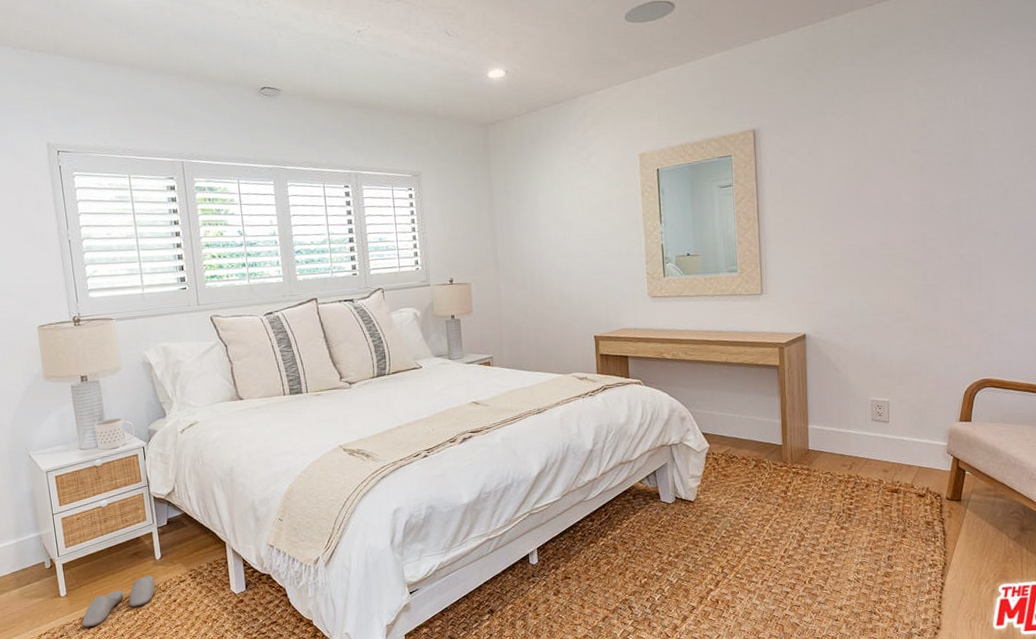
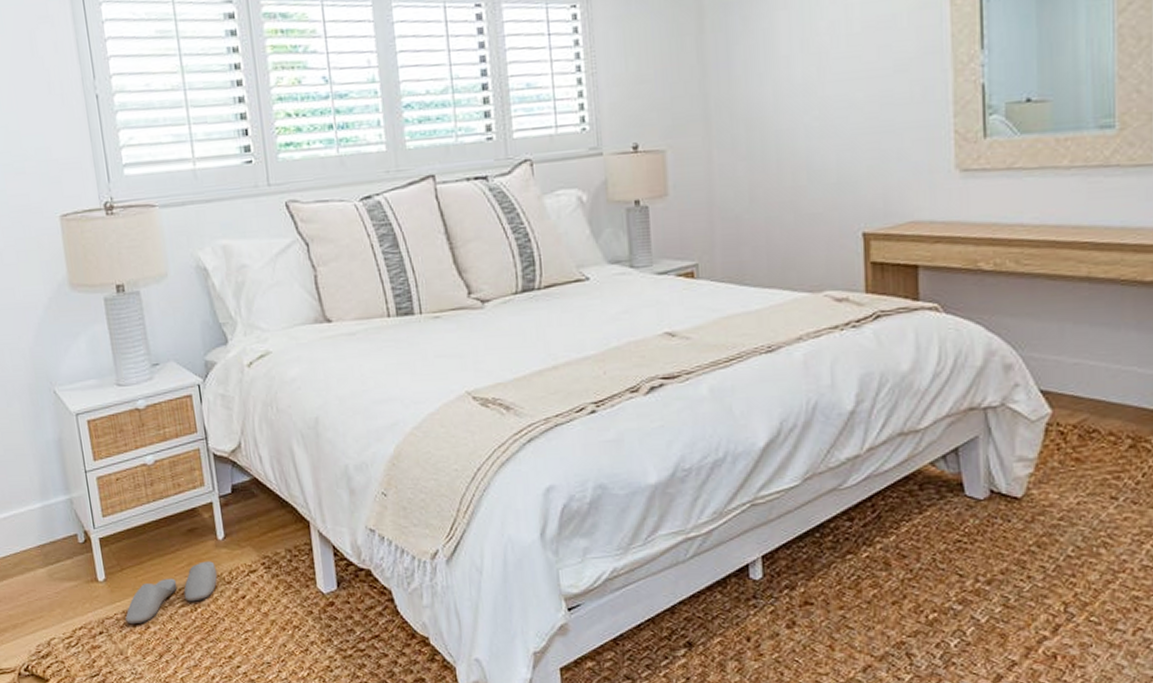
mug: present [93,417,135,450] -> none [133,343,187,387]

